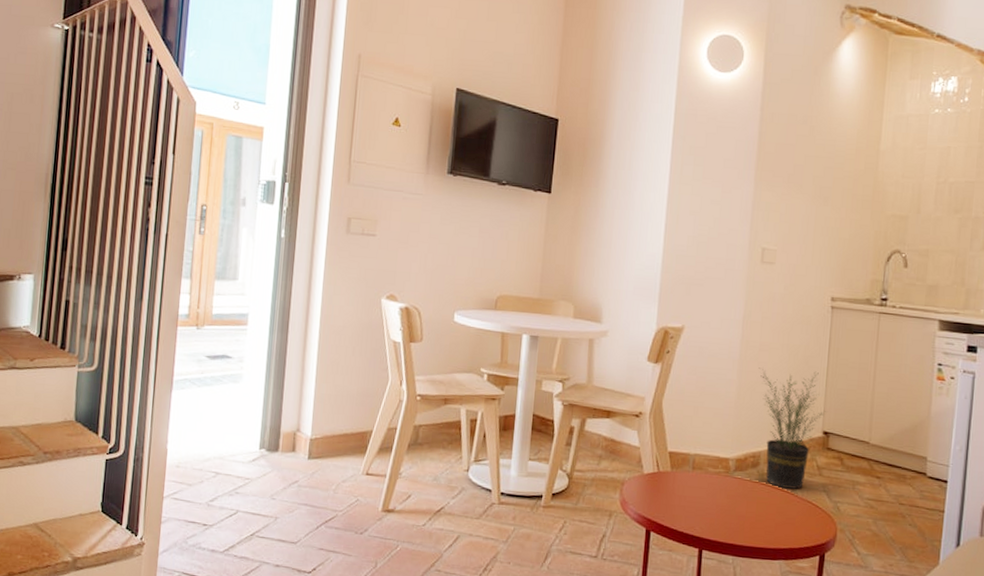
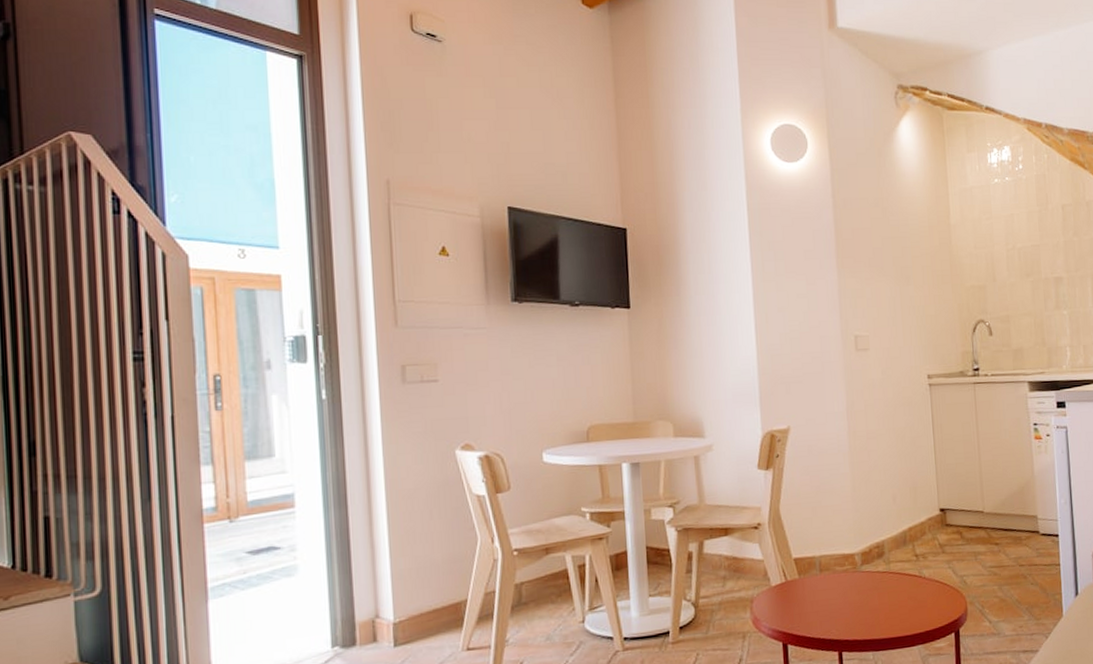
potted plant: present [758,367,826,489] -> none [869,450,939,573]

